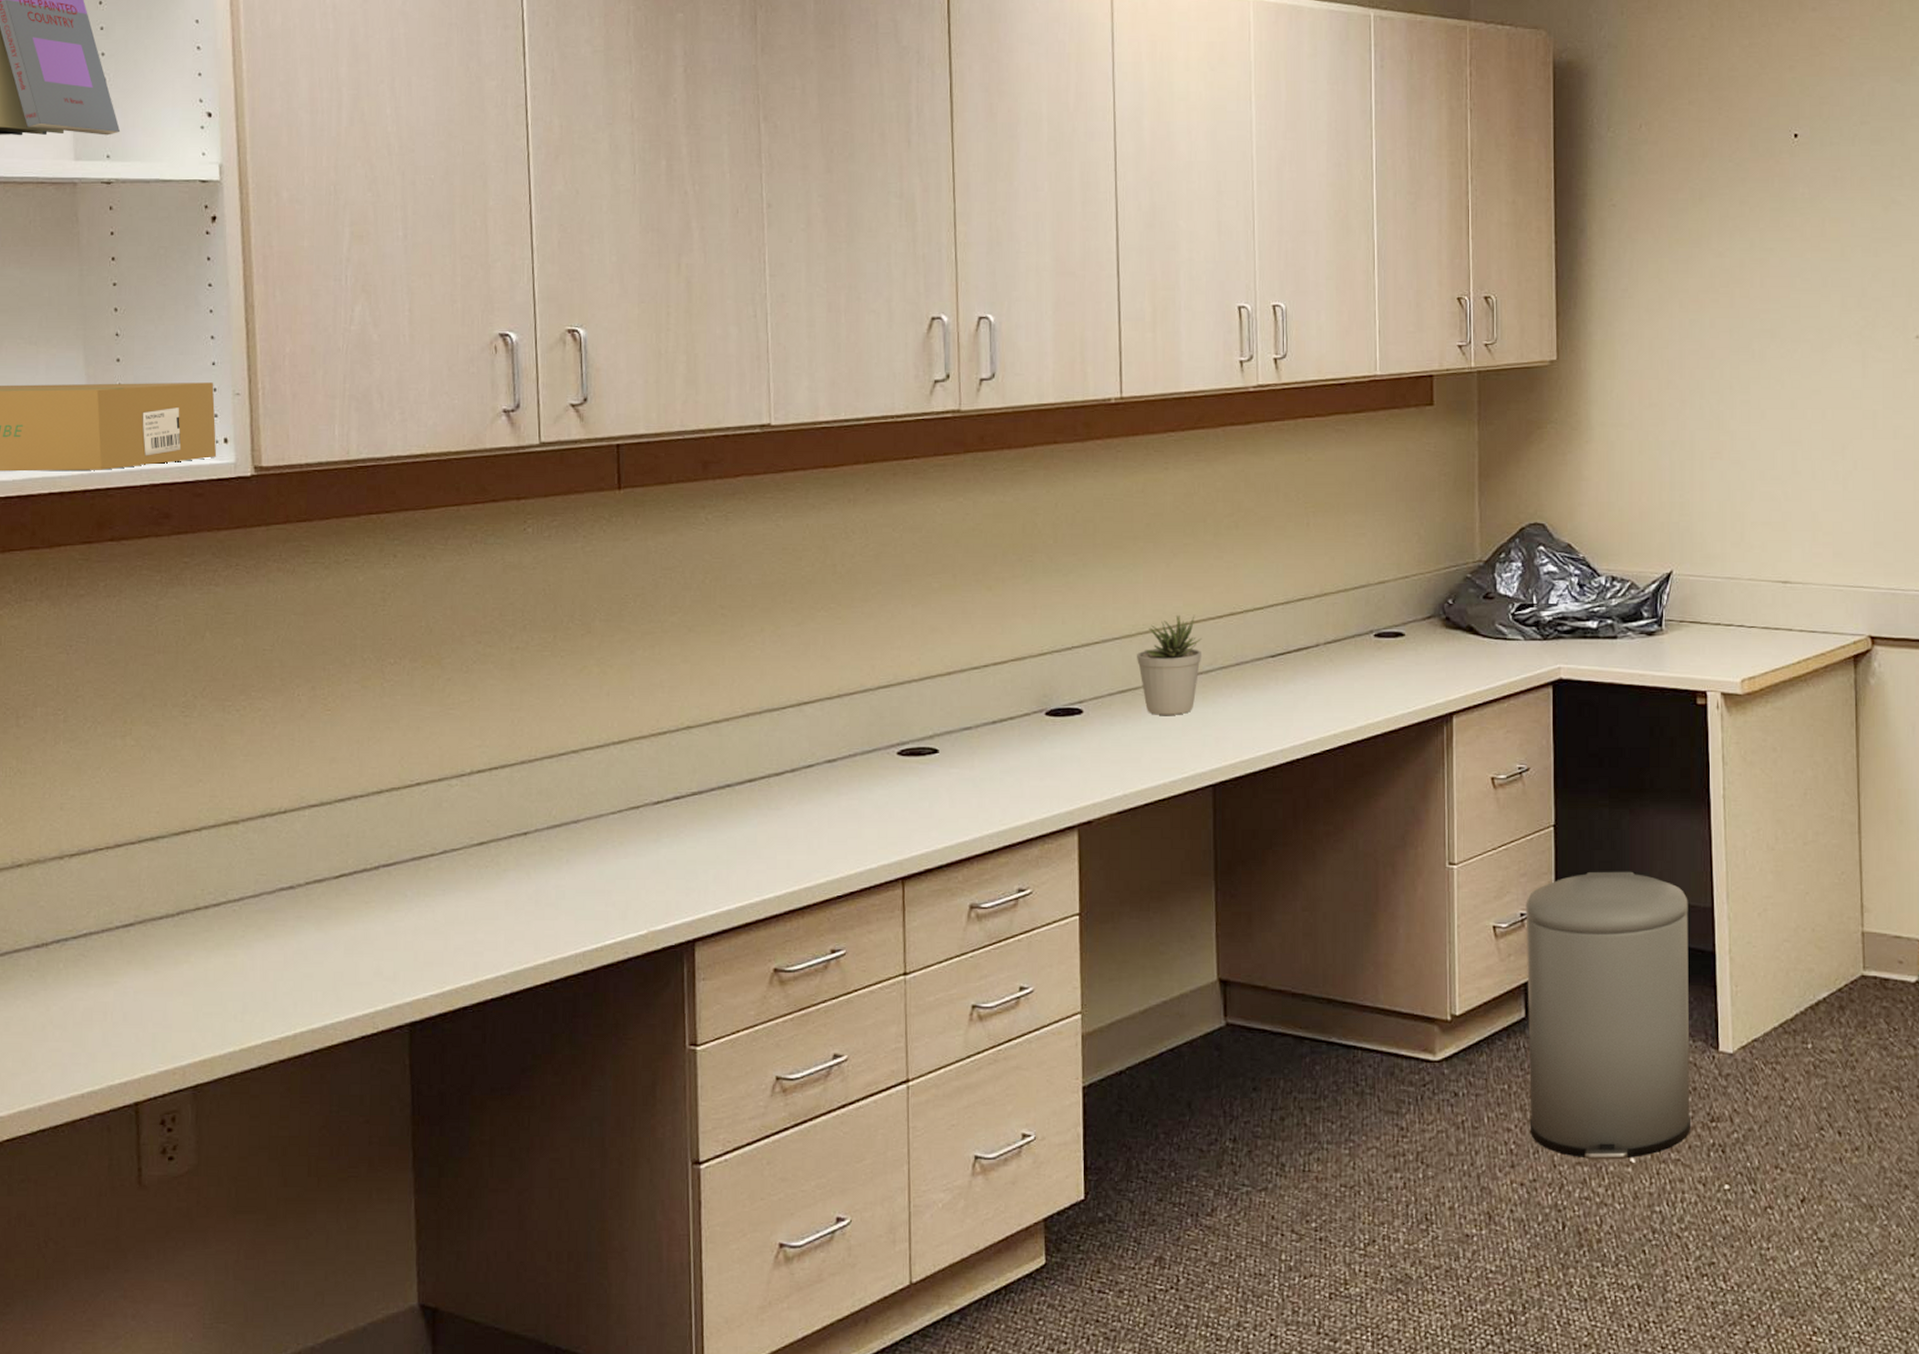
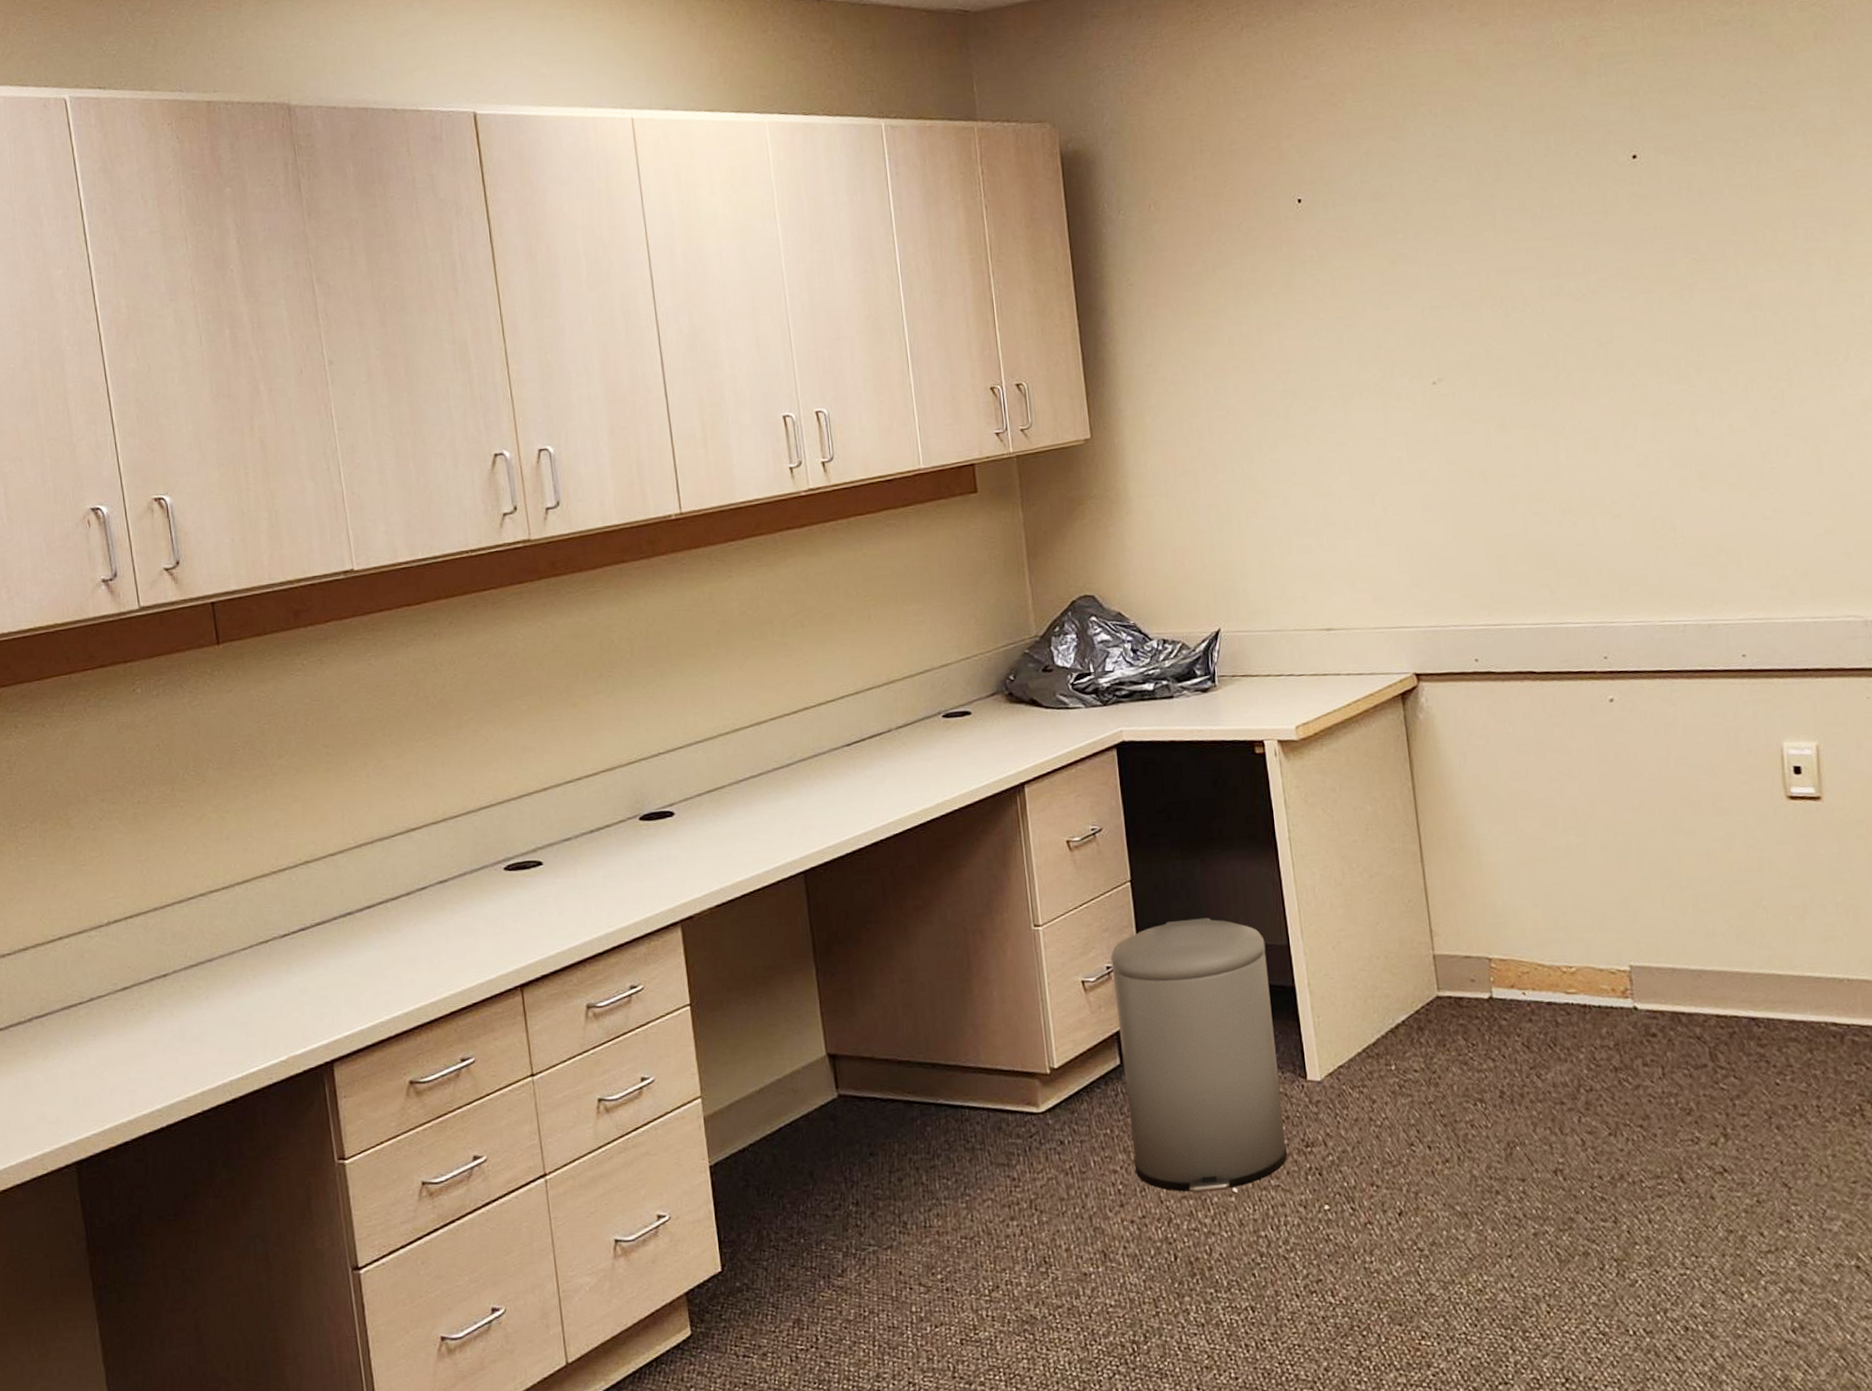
potted plant: present [1137,616,1203,715] -> none [720,713,781,811]

